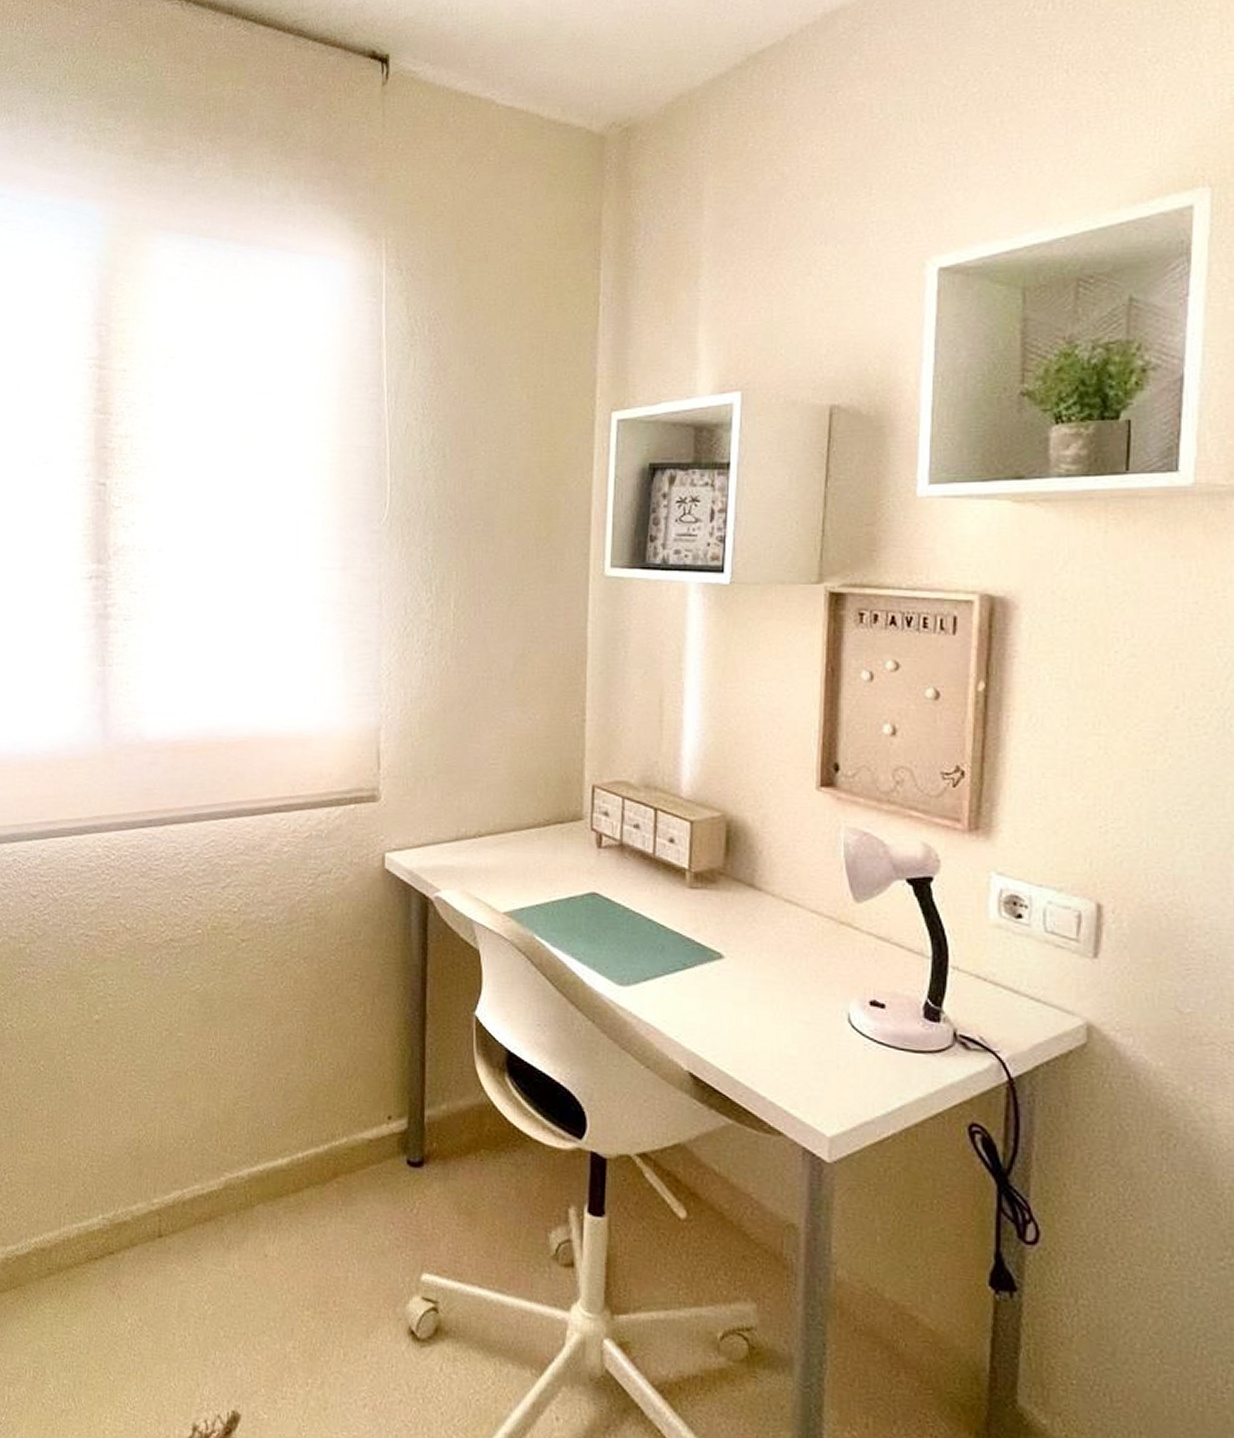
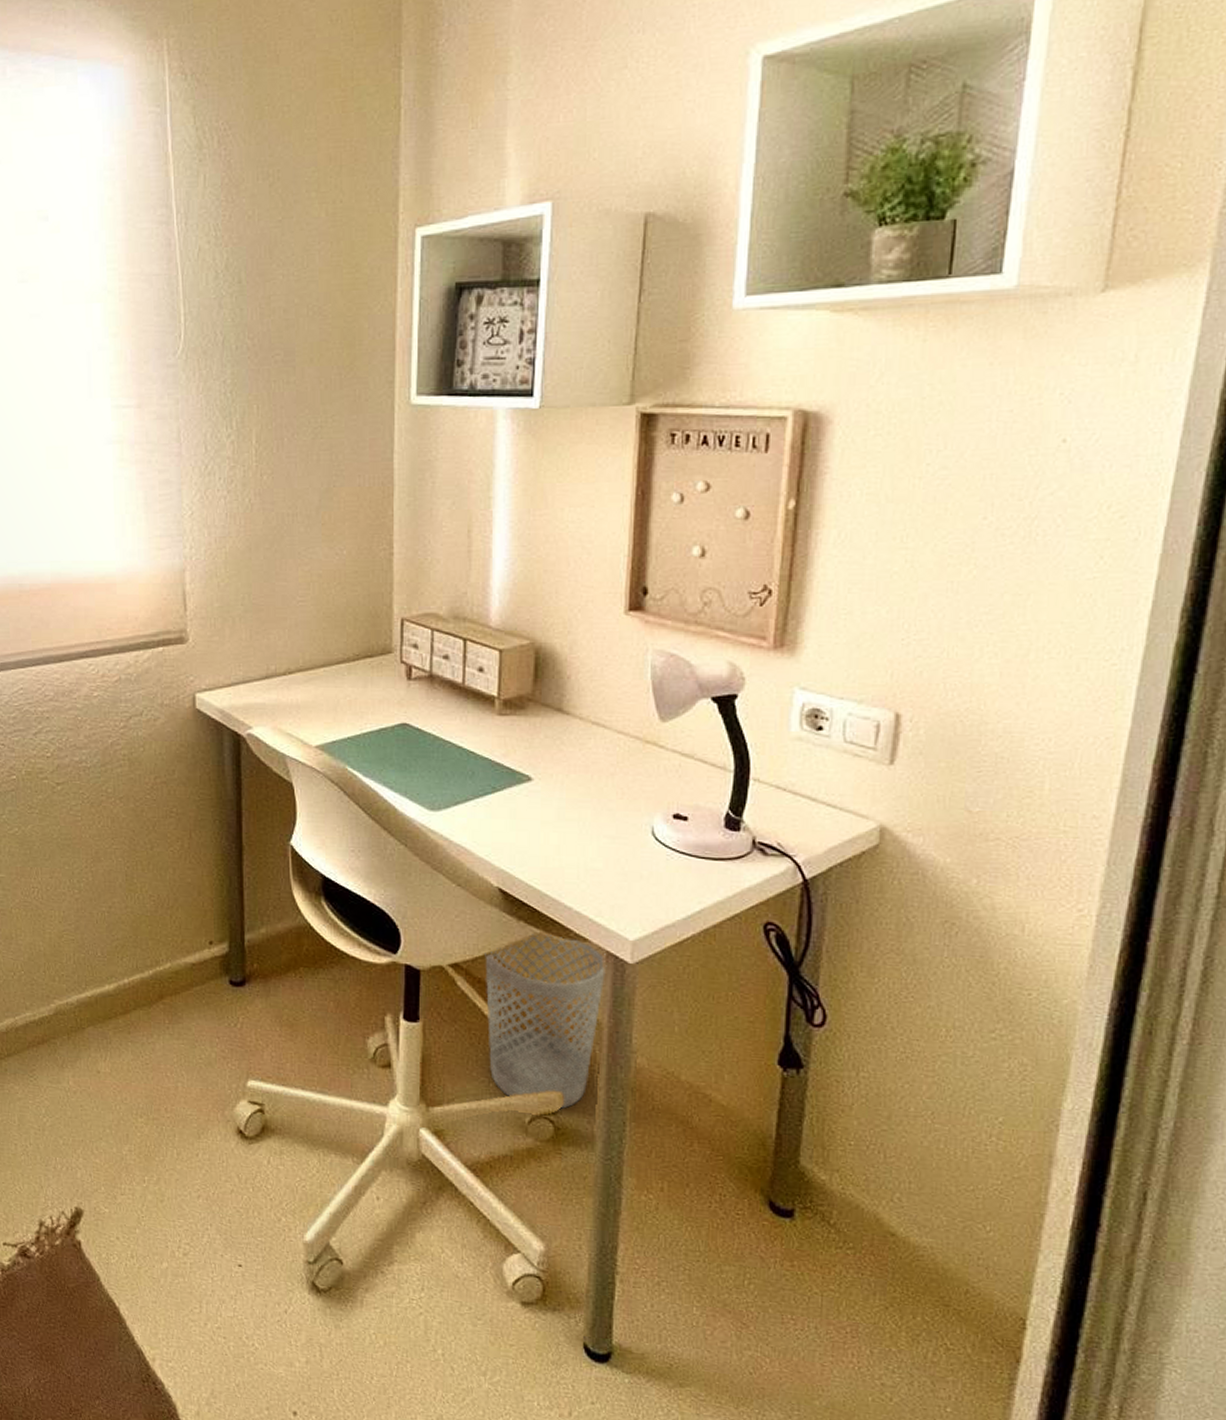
wastebasket: none [674,1124,803,1326] -> present [485,934,607,1110]

